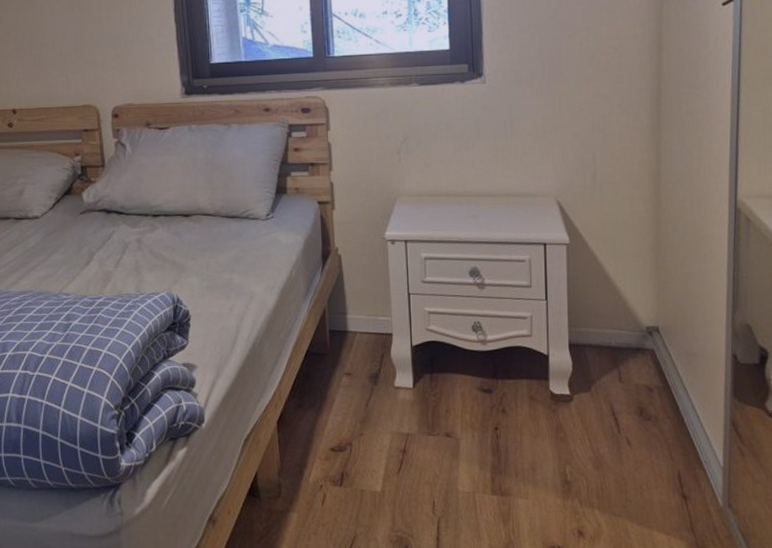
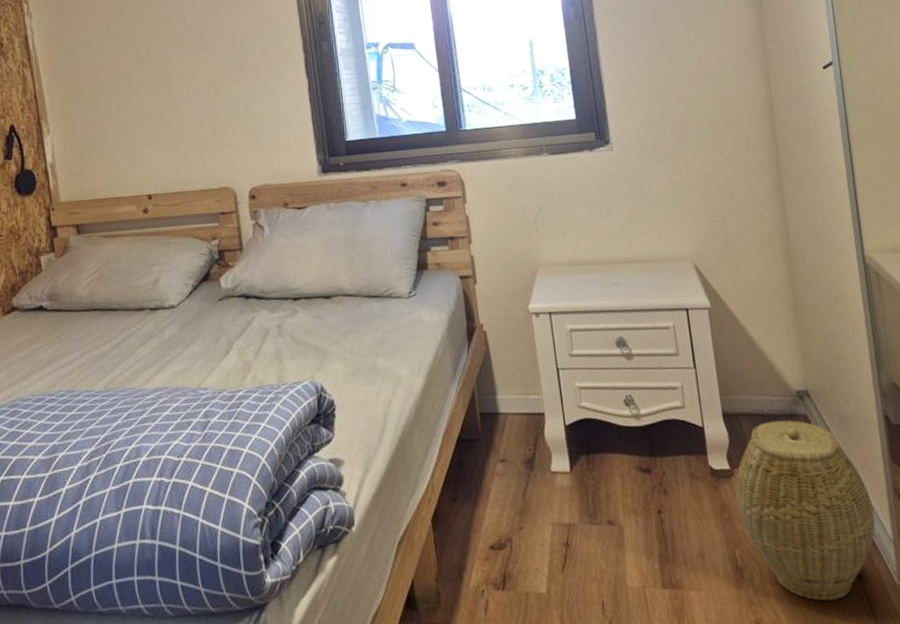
woven basket: none [573,353,708,516] -> present [735,420,875,601]

